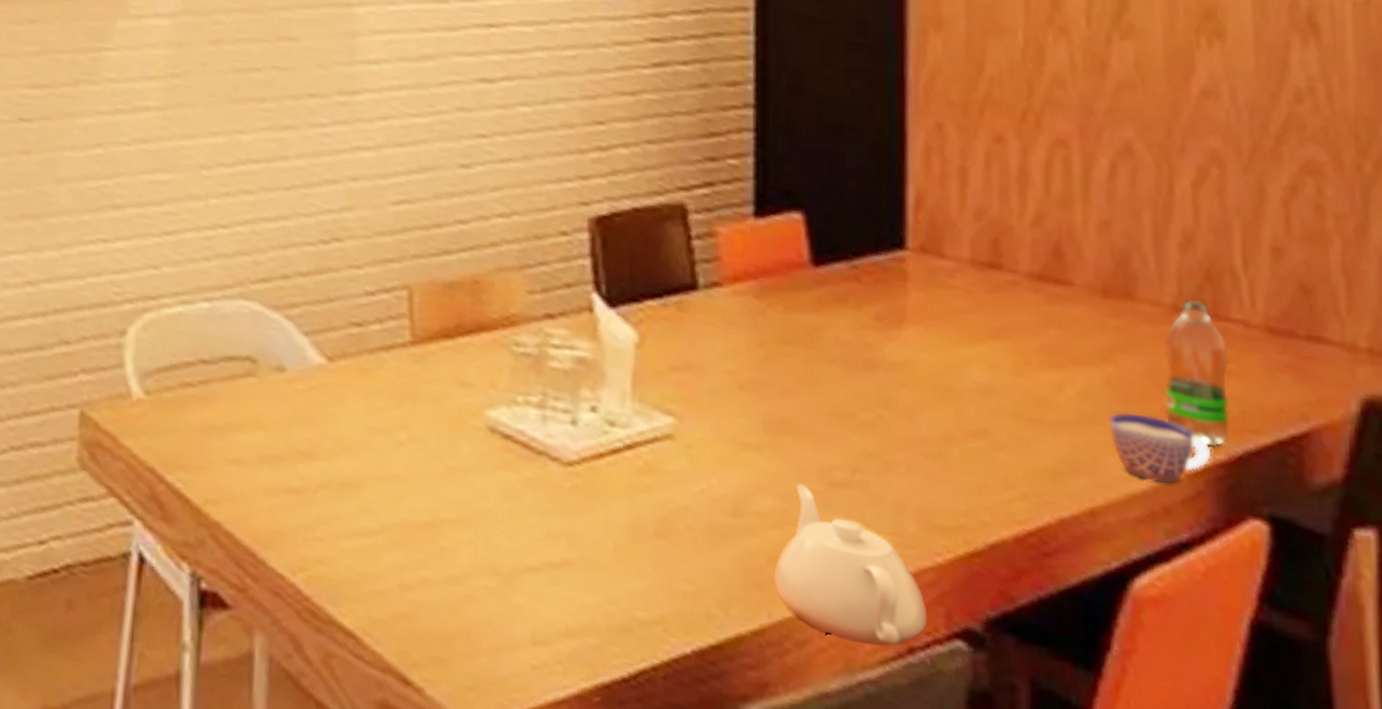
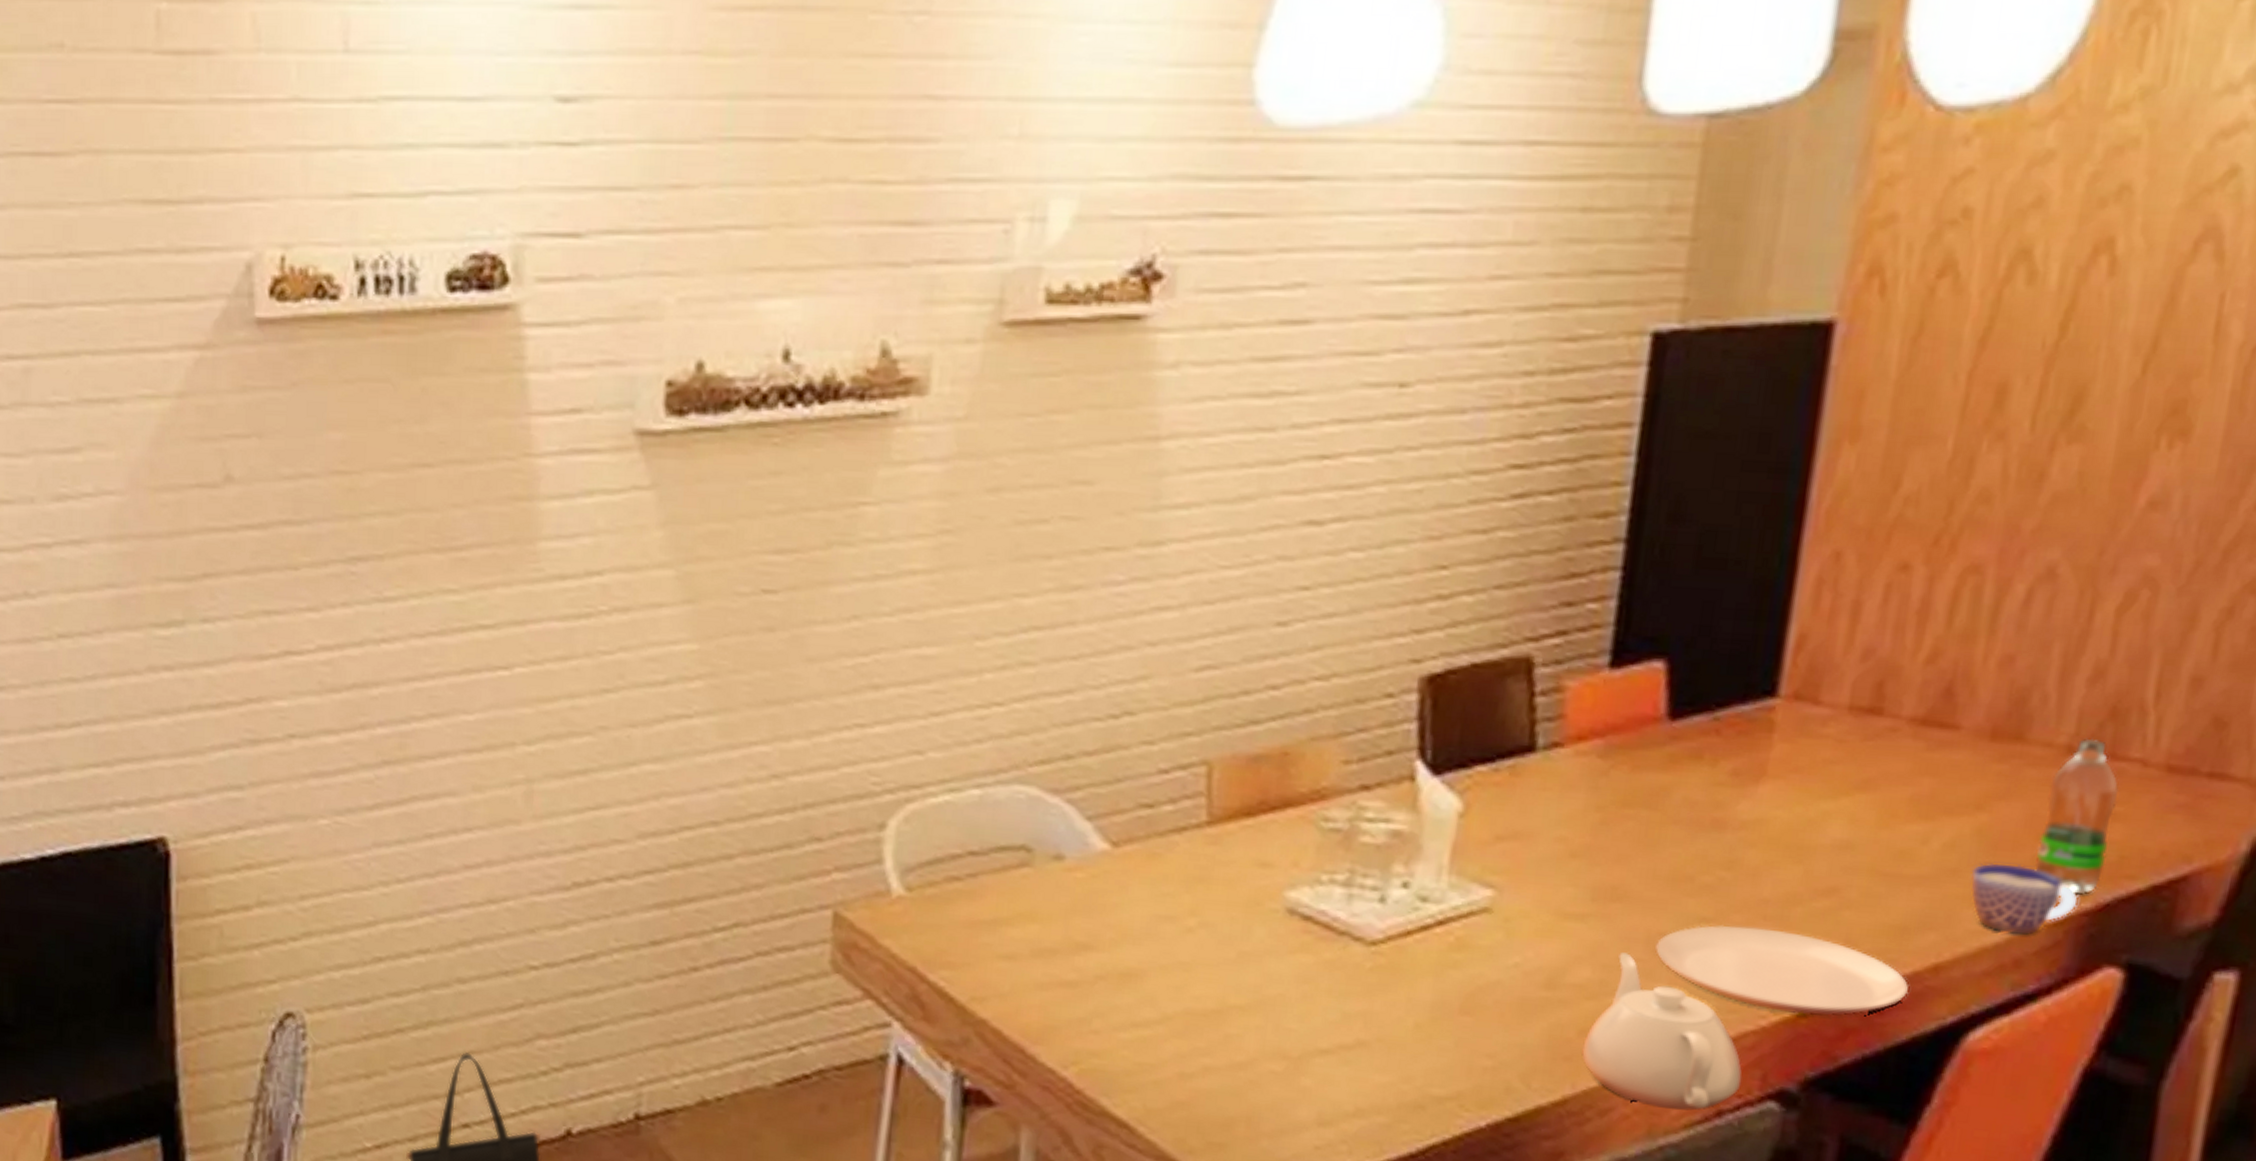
plate: none [829,460,1071,556] -> present [1656,925,1909,1016]

